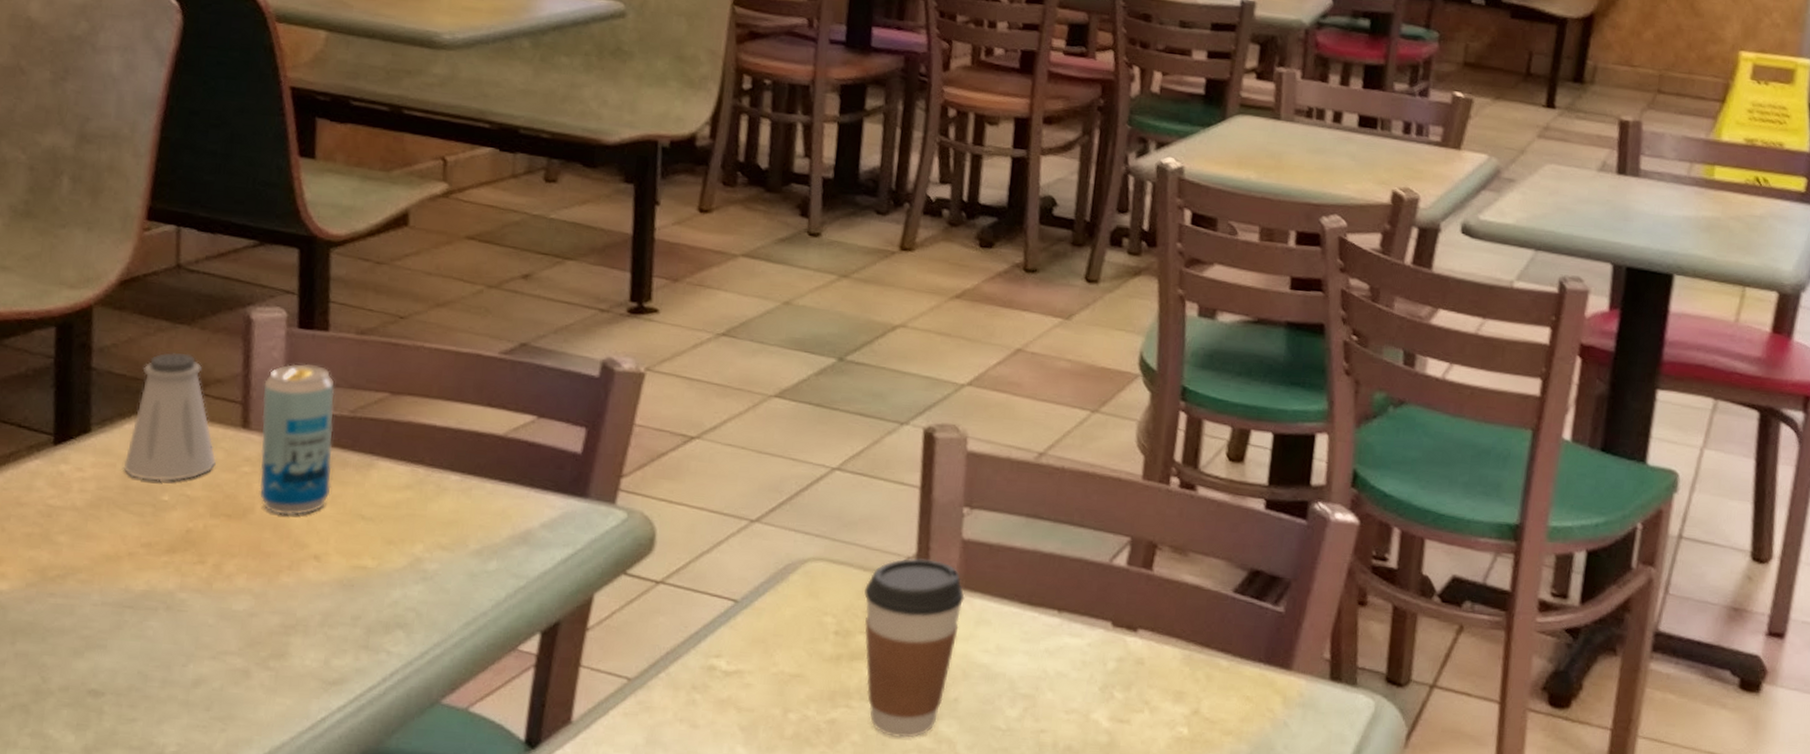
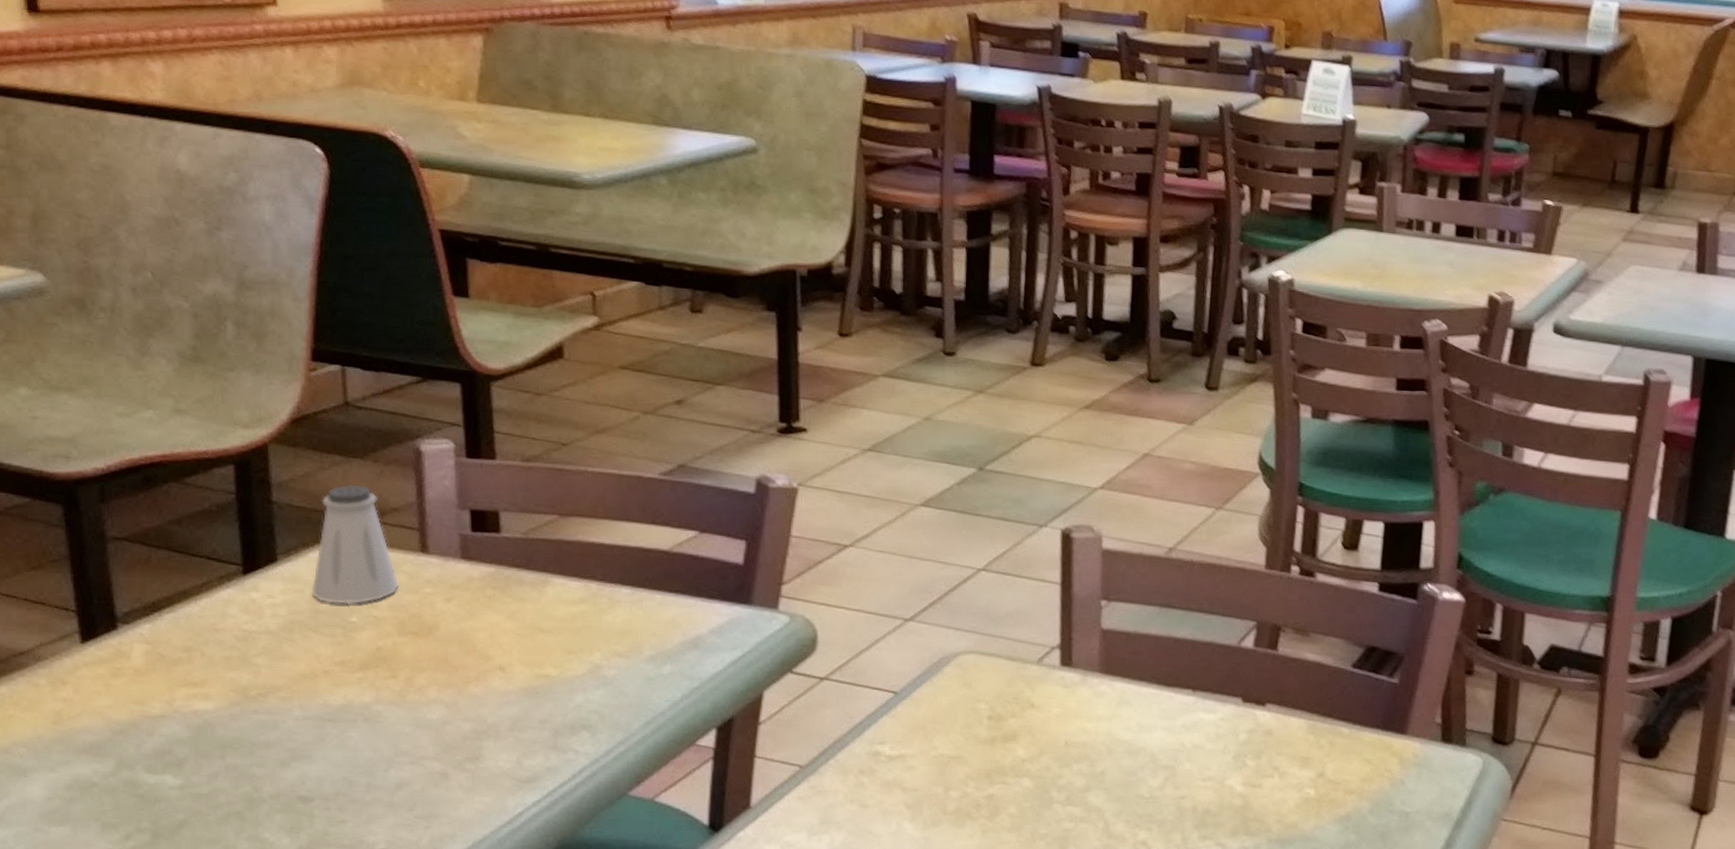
beverage can: present [259,363,335,515] -> none [438,491,510,631]
coffee cup: present [864,558,965,738] -> none [1013,647,1106,808]

